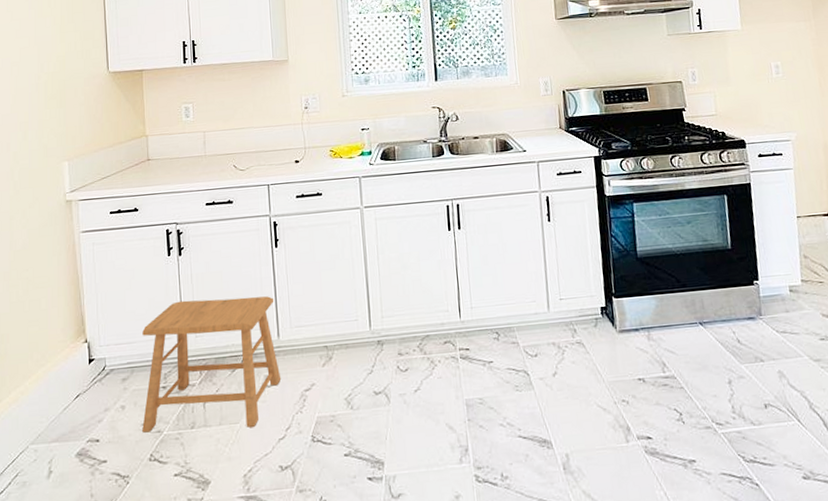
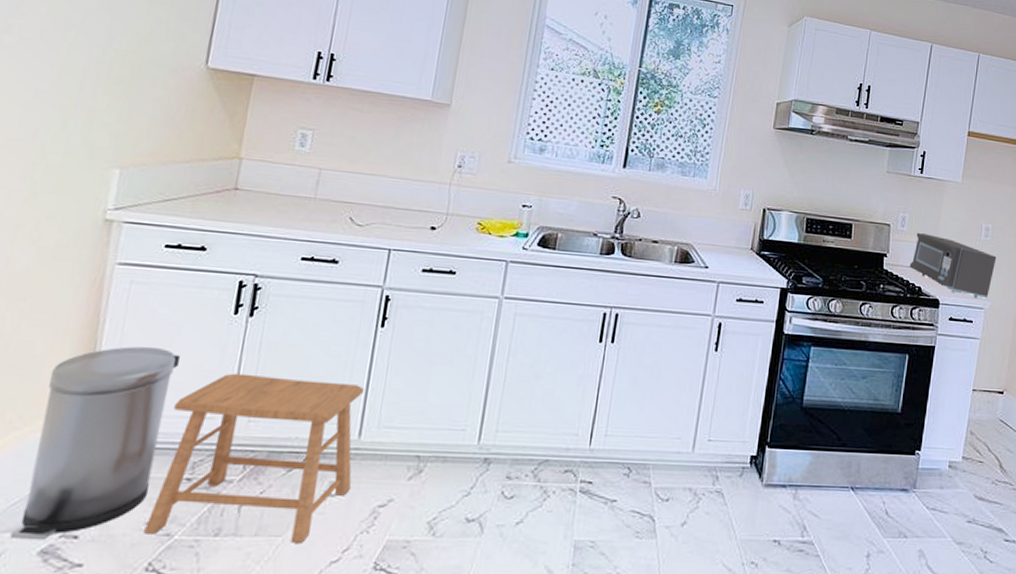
pedal bin: none [55,290,139,447] -> present [10,346,181,541]
microwave: none [708,82,793,132] -> present [909,232,997,298]

